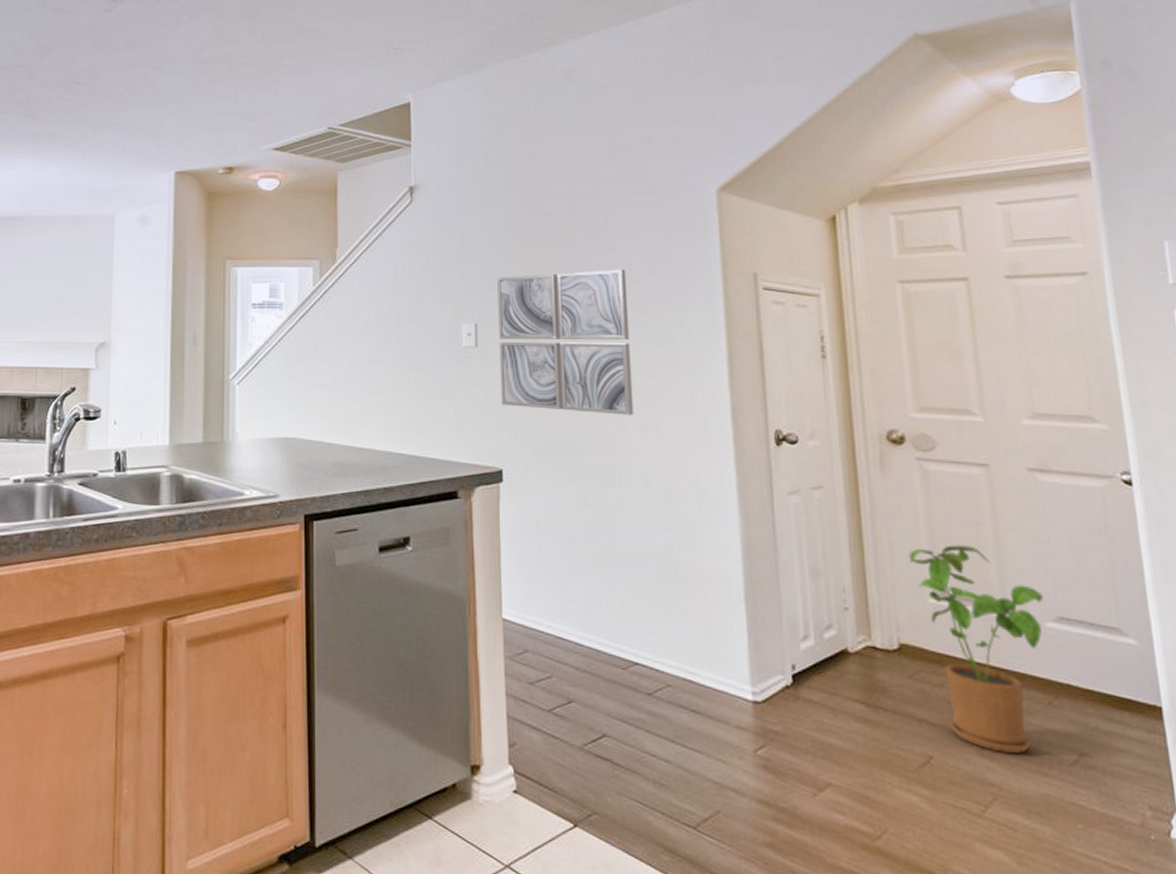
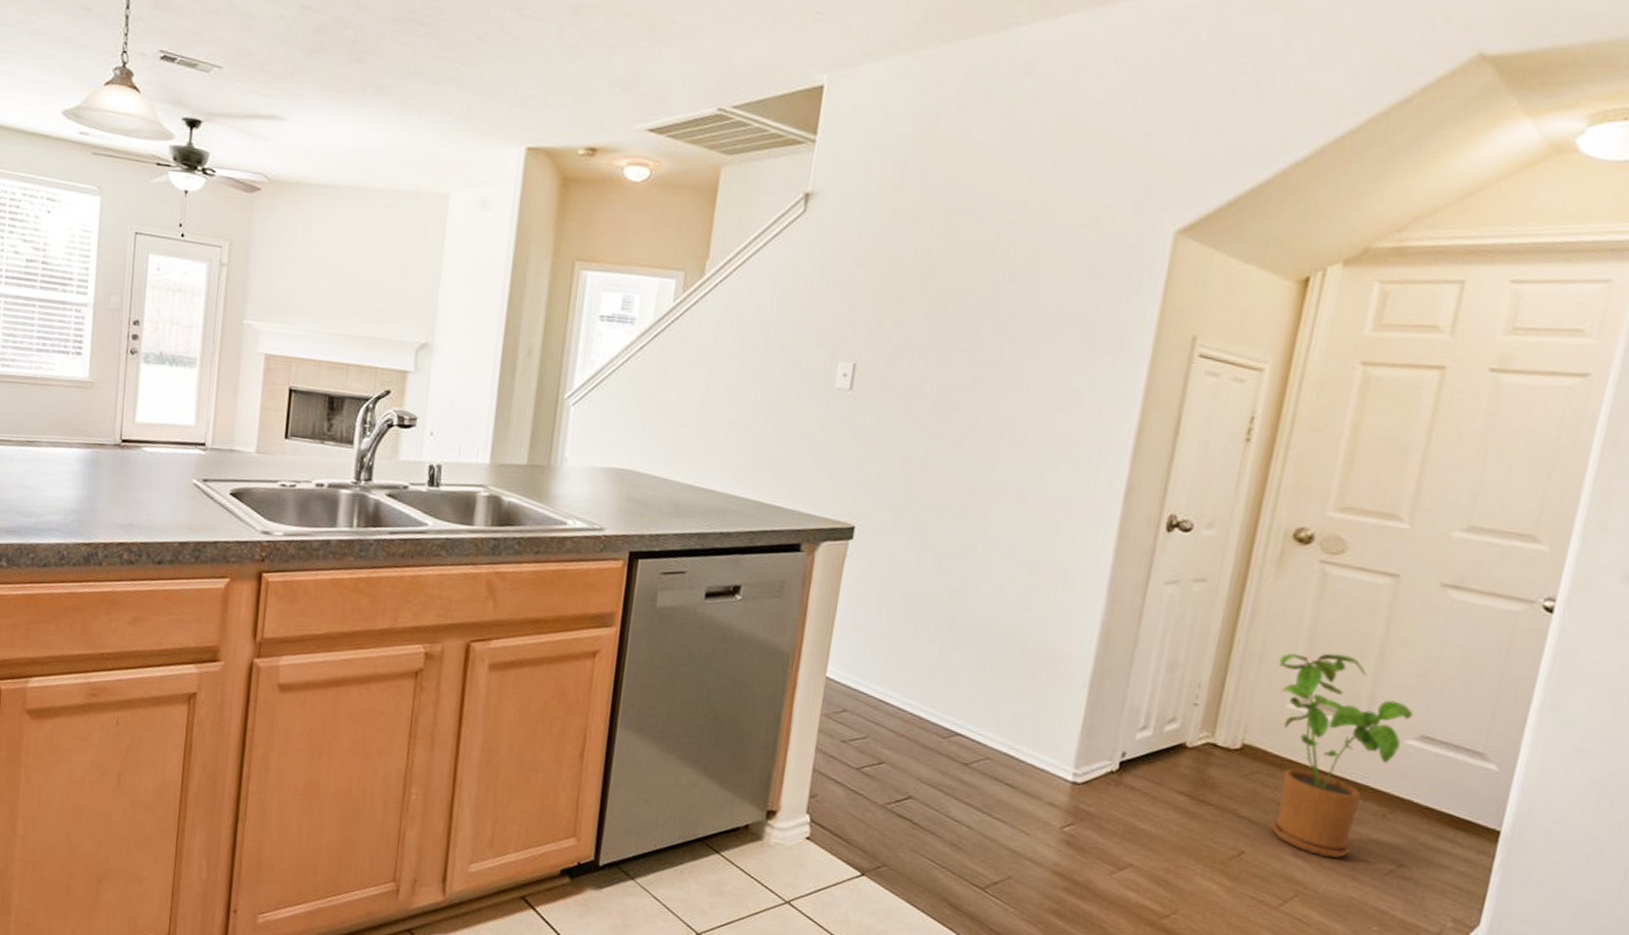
wall art: present [497,269,634,415] -> none [867,312,1043,483]

